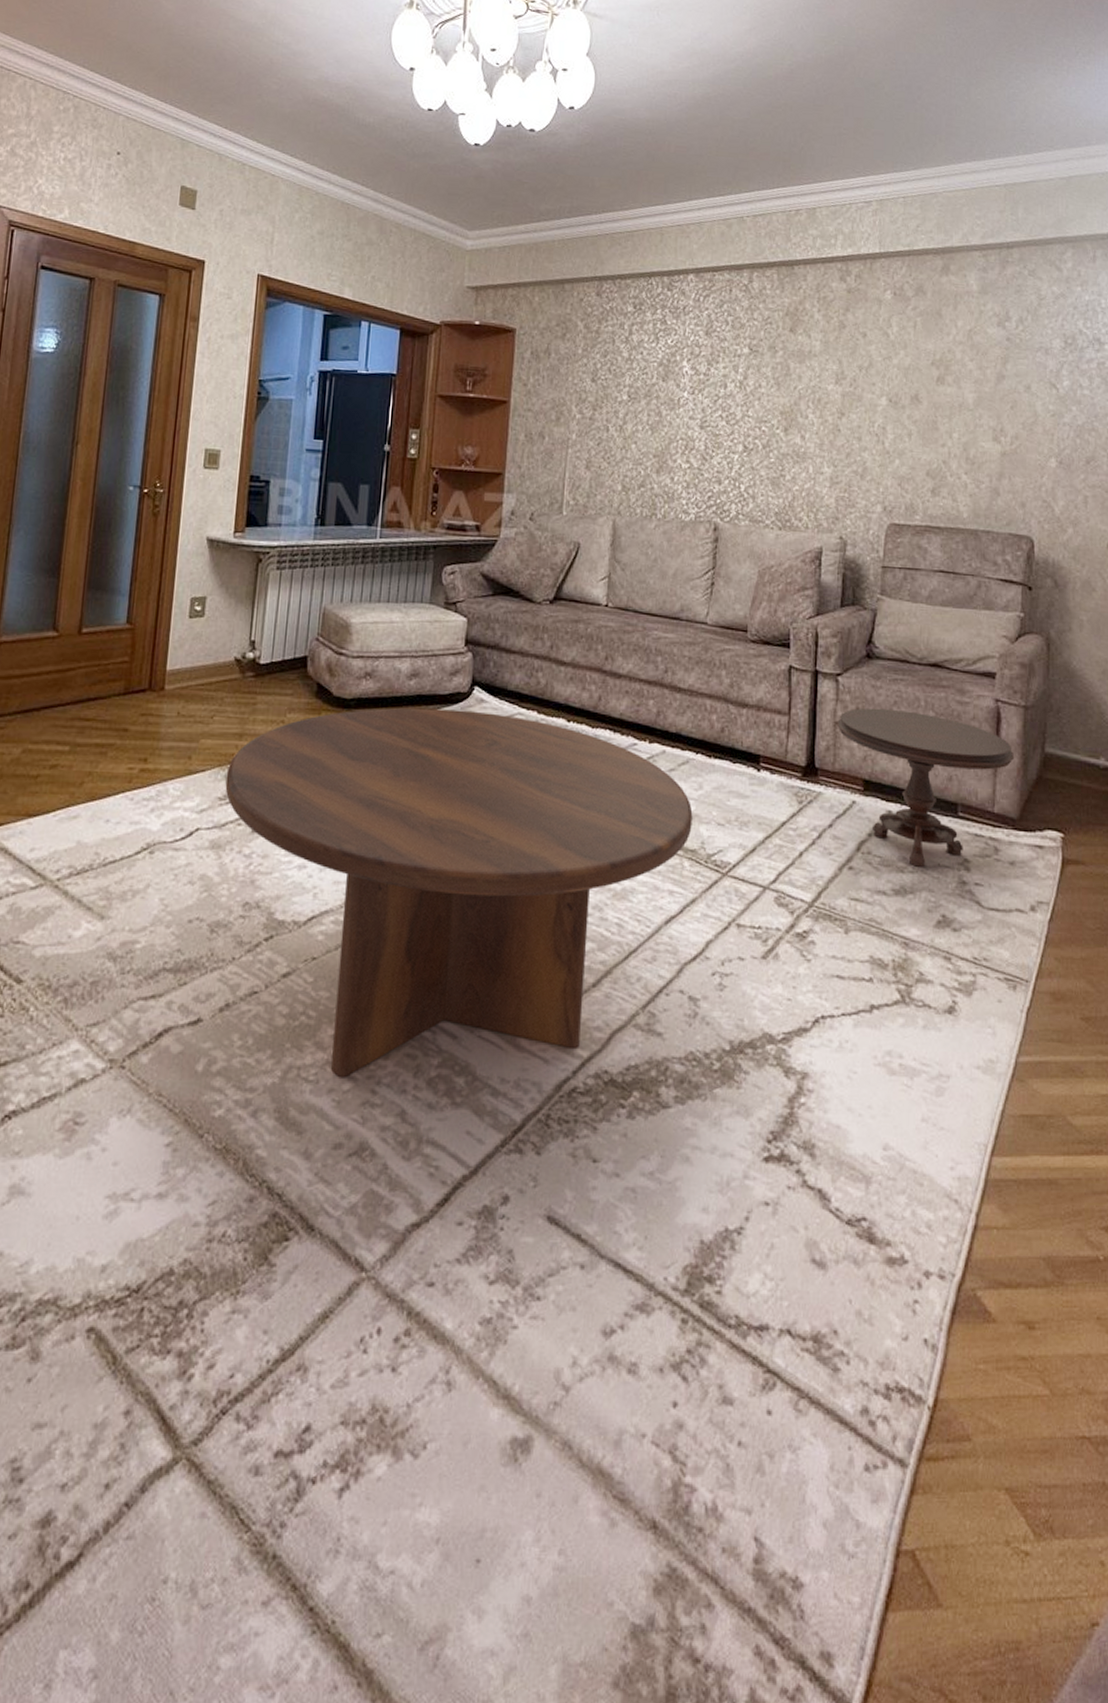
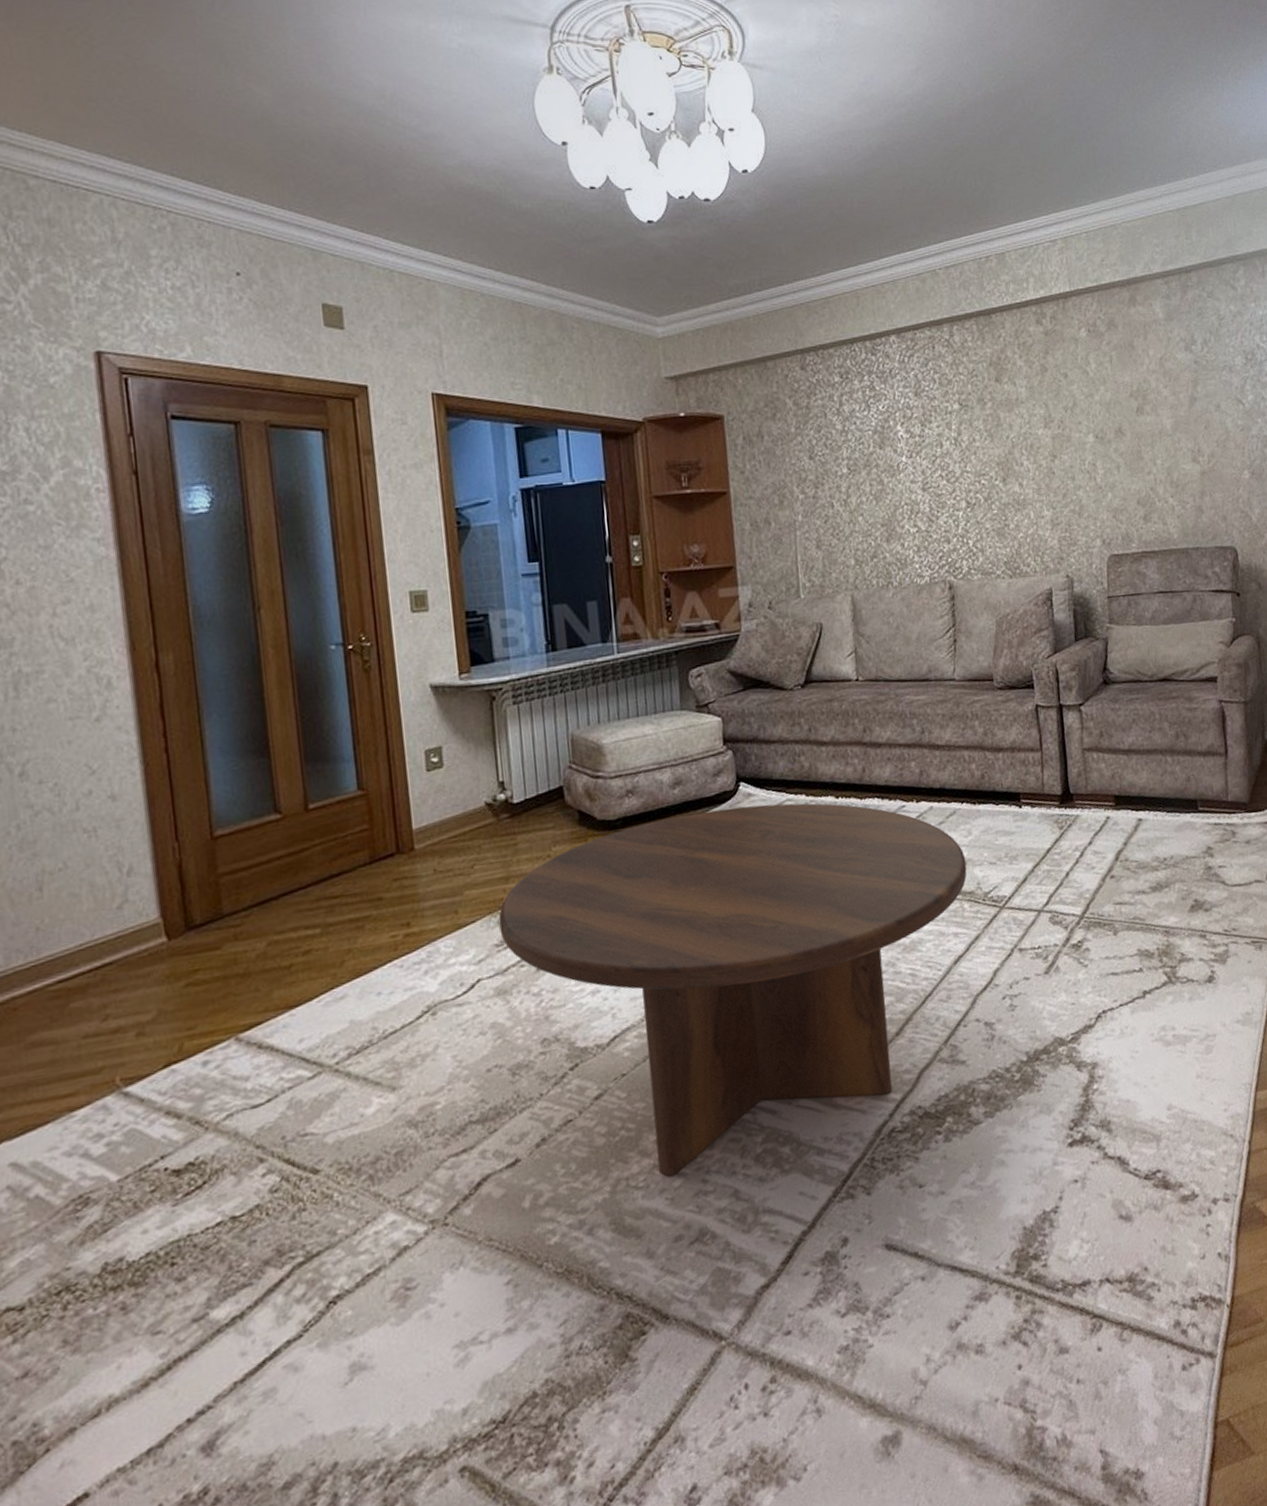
side table: present [836,708,1015,867] -> none [1084,725,1241,863]

